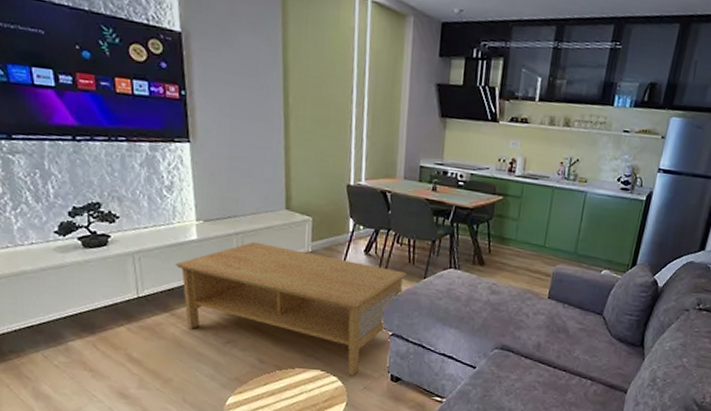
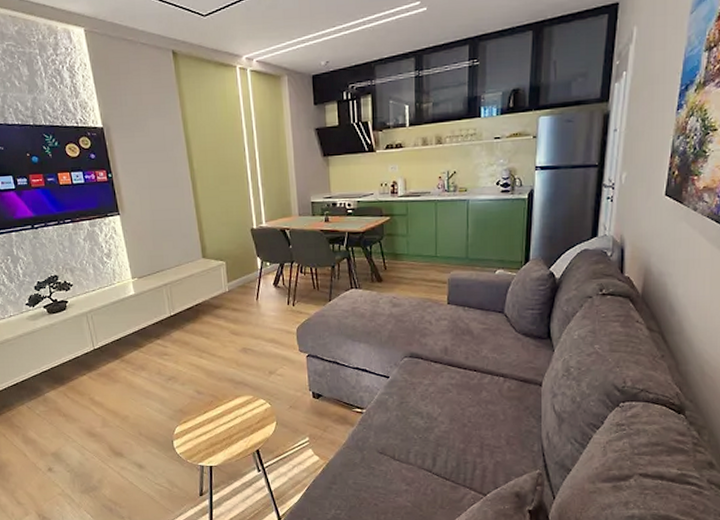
coffee table: present [176,241,408,377] -> none [120,289,314,398]

